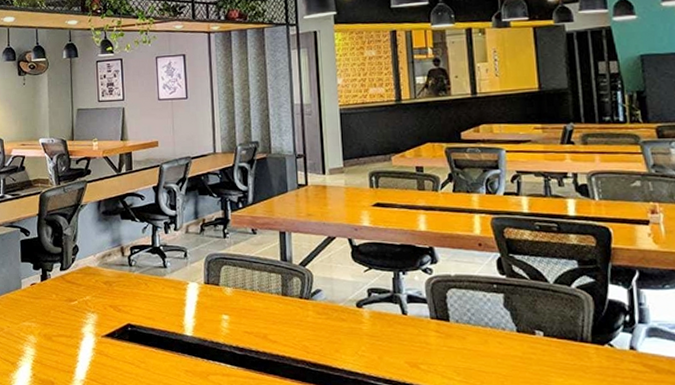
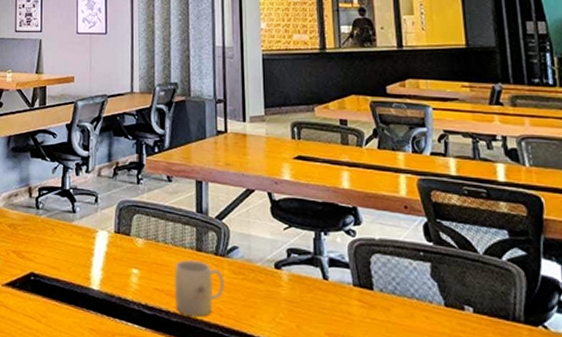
mug: none [262,304,310,354] -> present [174,260,225,317]

